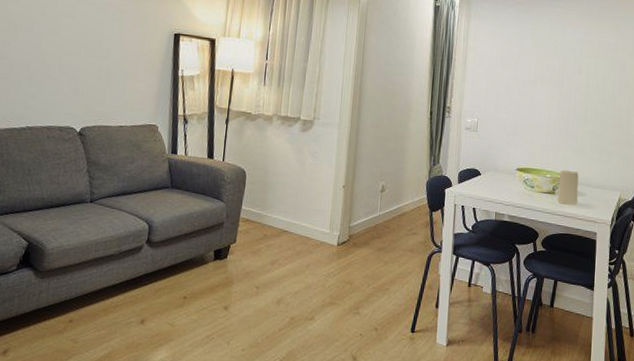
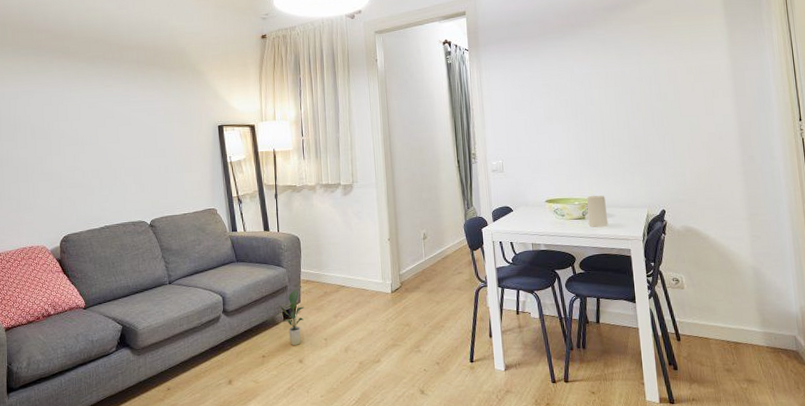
potted plant: none [212,228,239,291] -> present [280,289,304,346]

